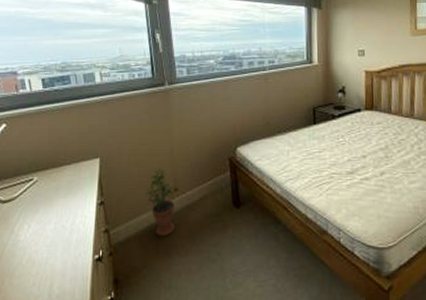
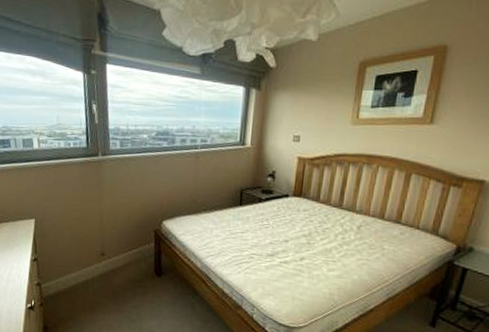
potted plant: present [146,168,176,237] -> none [75,233,102,295]

